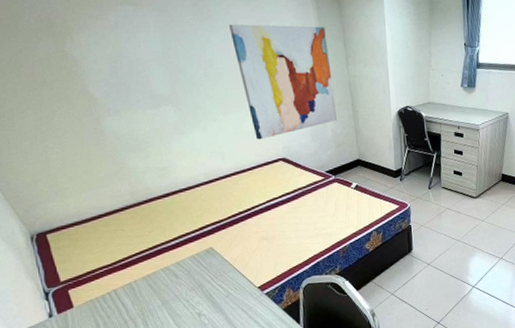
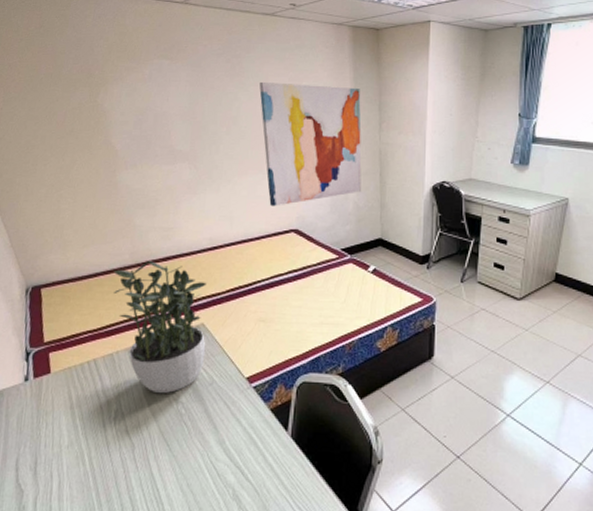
potted plant: none [116,199,219,311] -> present [113,261,207,394]

